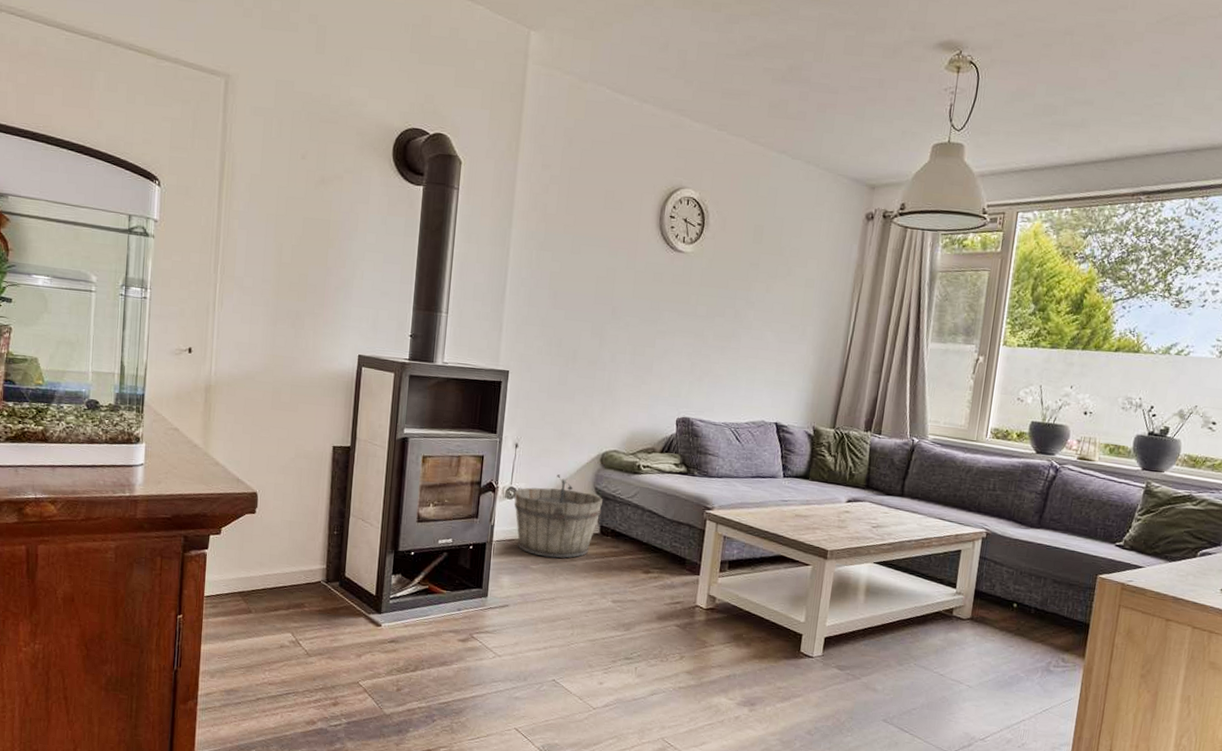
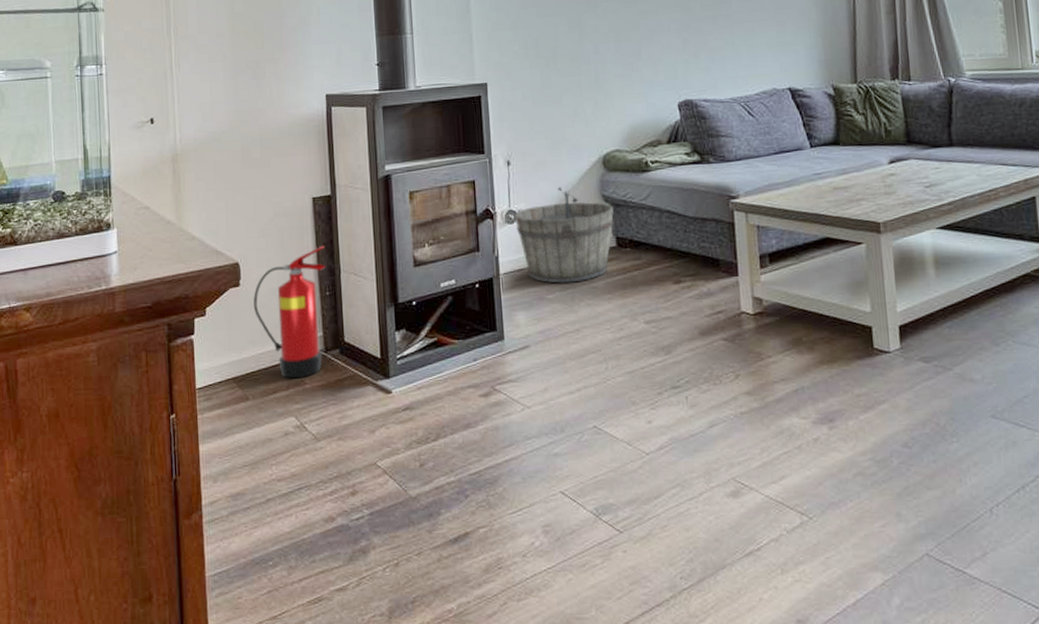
fire extinguisher: none [266,490,338,602] -> present [253,246,326,379]

